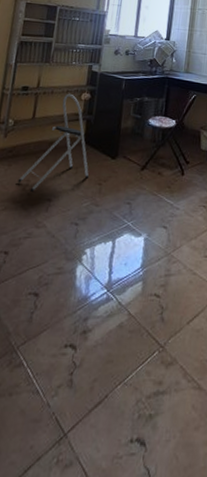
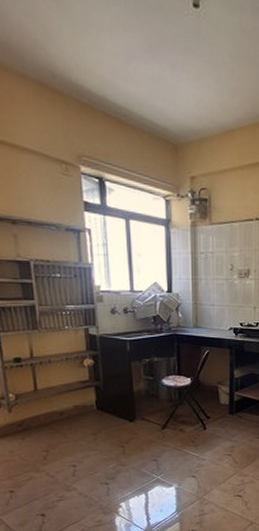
step stool: present [17,93,89,193] -> none [36,361,110,462]

